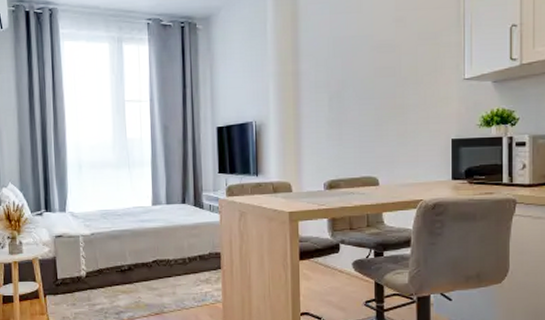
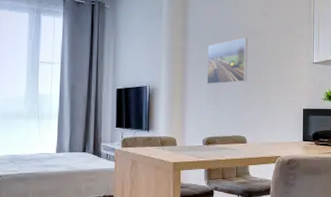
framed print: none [325,52,377,115] -> present [207,37,248,84]

